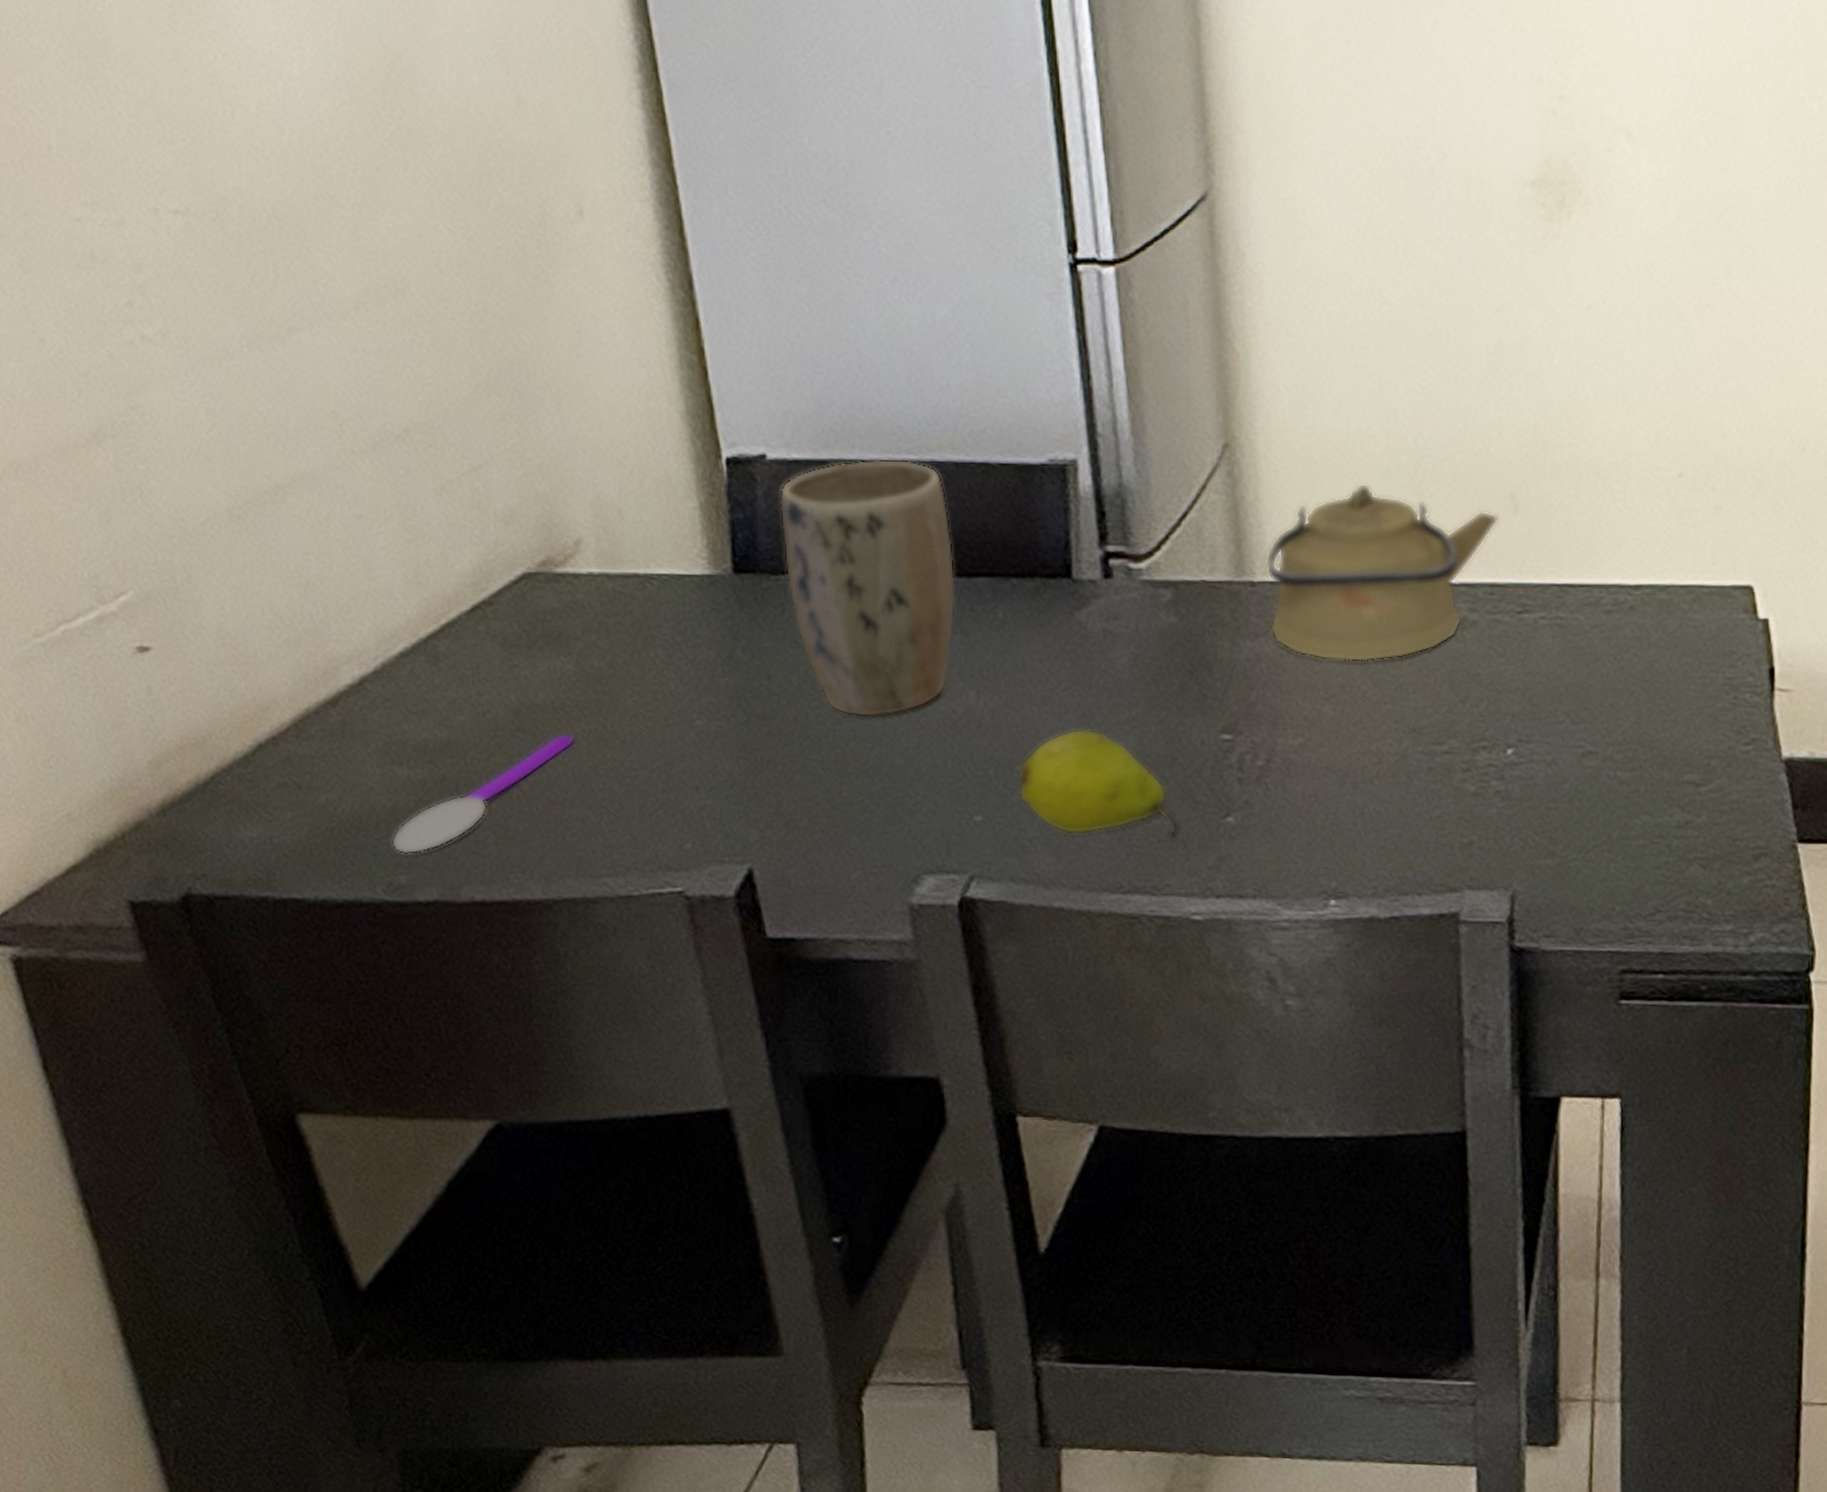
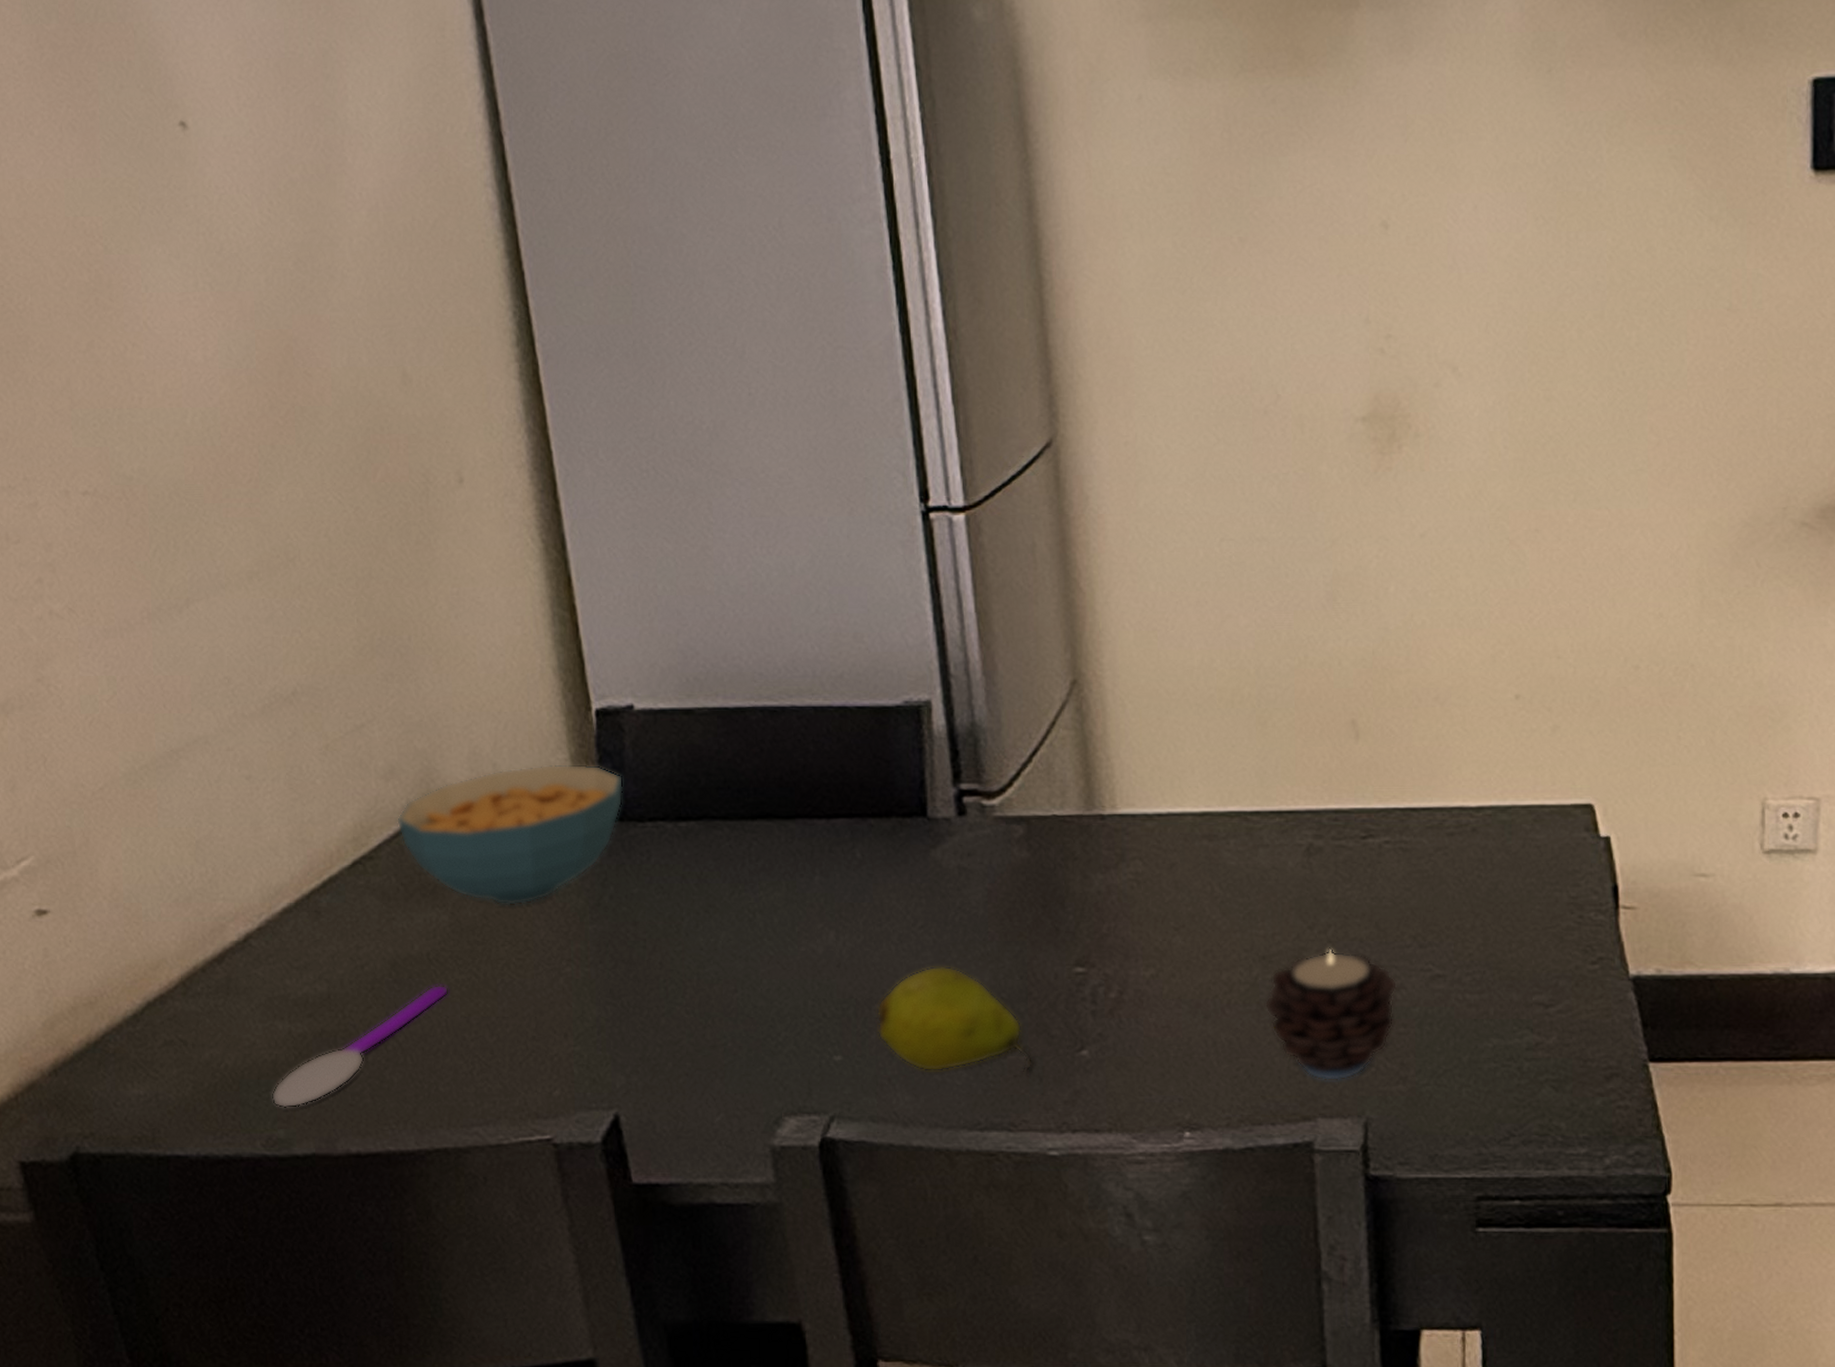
cereal bowl: none [516,512,756,657] -> present [396,764,624,906]
plant pot: present [779,459,955,718] -> none [645,706,815,960]
kettle: present [1265,483,1500,662] -> none [1114,714,1342,892]
candle: none [1413,722,1549,854] -> present [1264,948,1398,1081]

